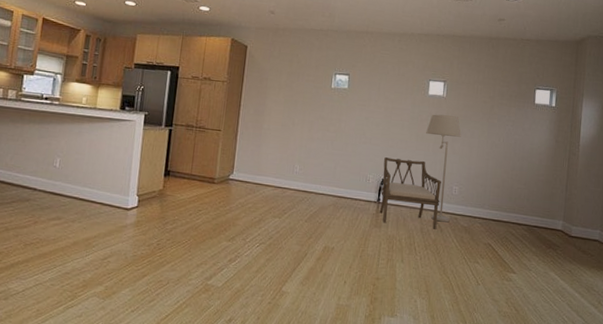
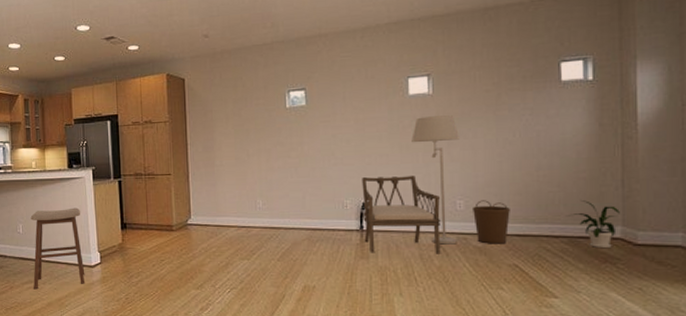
bar stool: none [60,147,126,227] -> present [30,207,85,290]
basket: none [463,188,490,226] -> present [471,200,510,244]
house plant: none [527,198,563,238] -> present [566,200,620,249]

